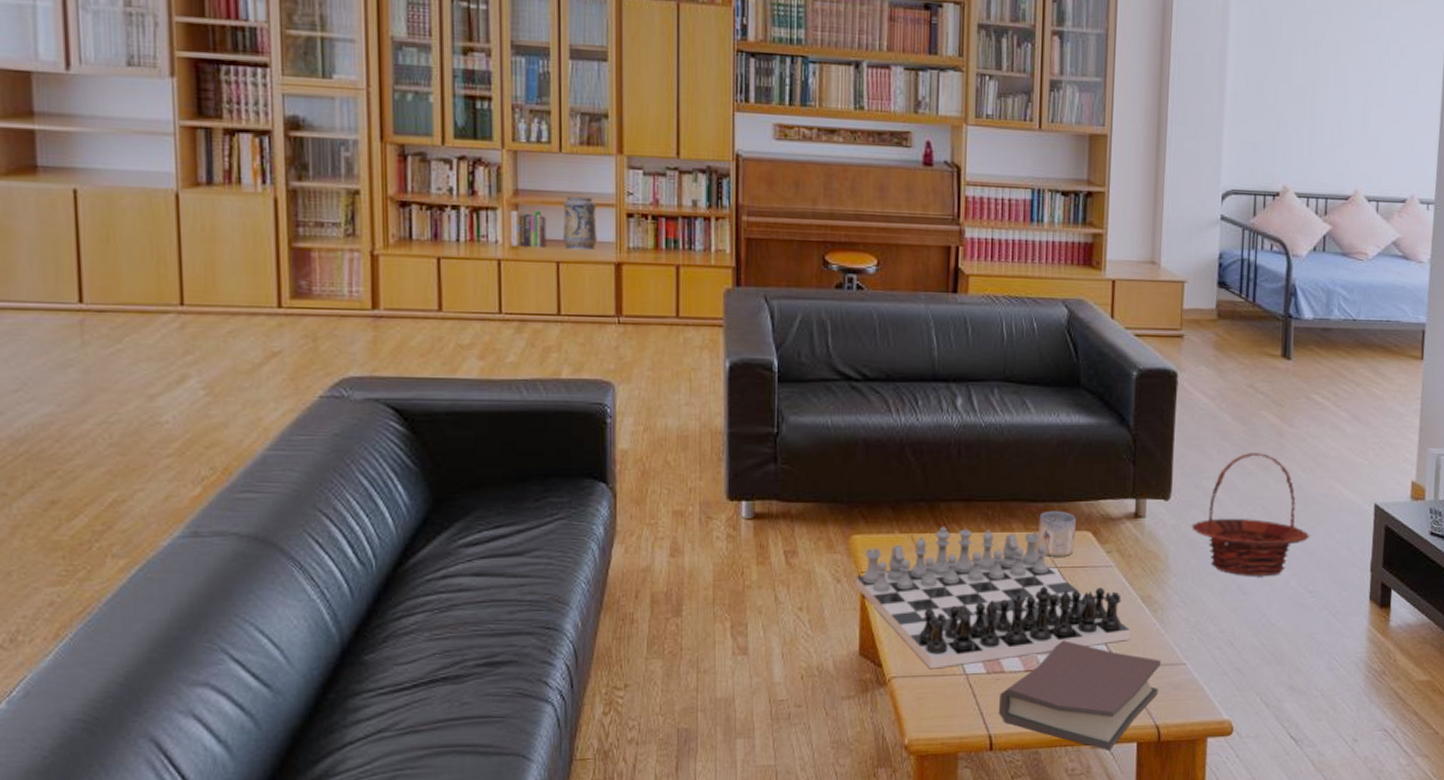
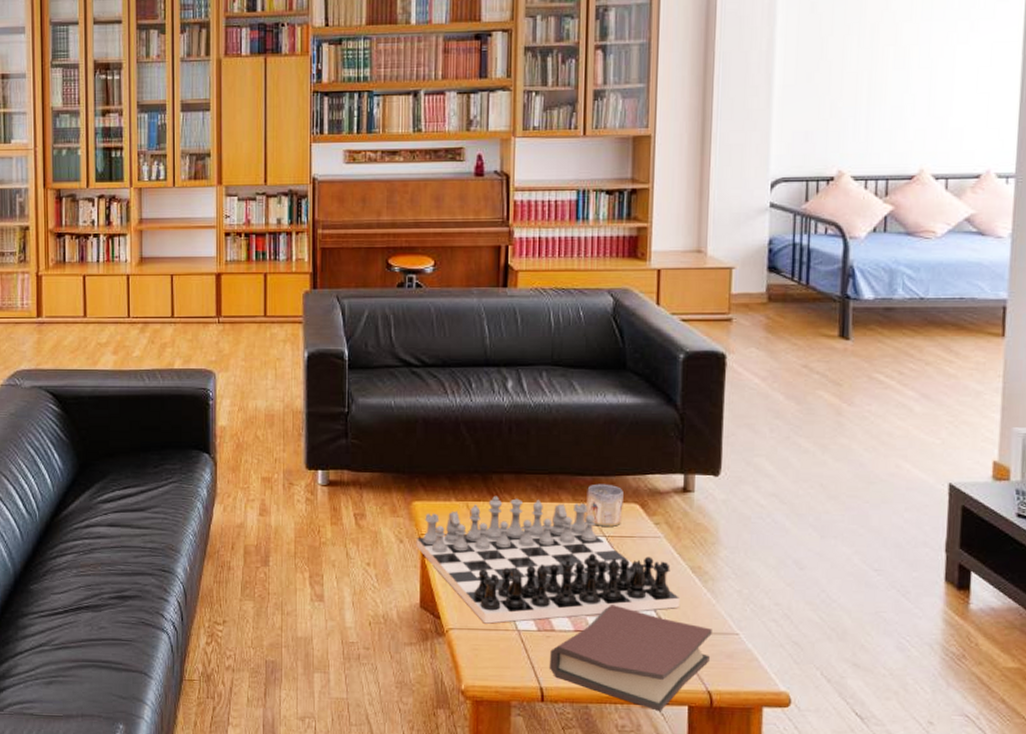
books: present [511,209,547,248] -> none [137,234,163,264]
decorative vase: present [562,196,597,249] -> none [175,222,202,264]
basket: present [1192,453,1310,576] -> none [743,431,875,552]

